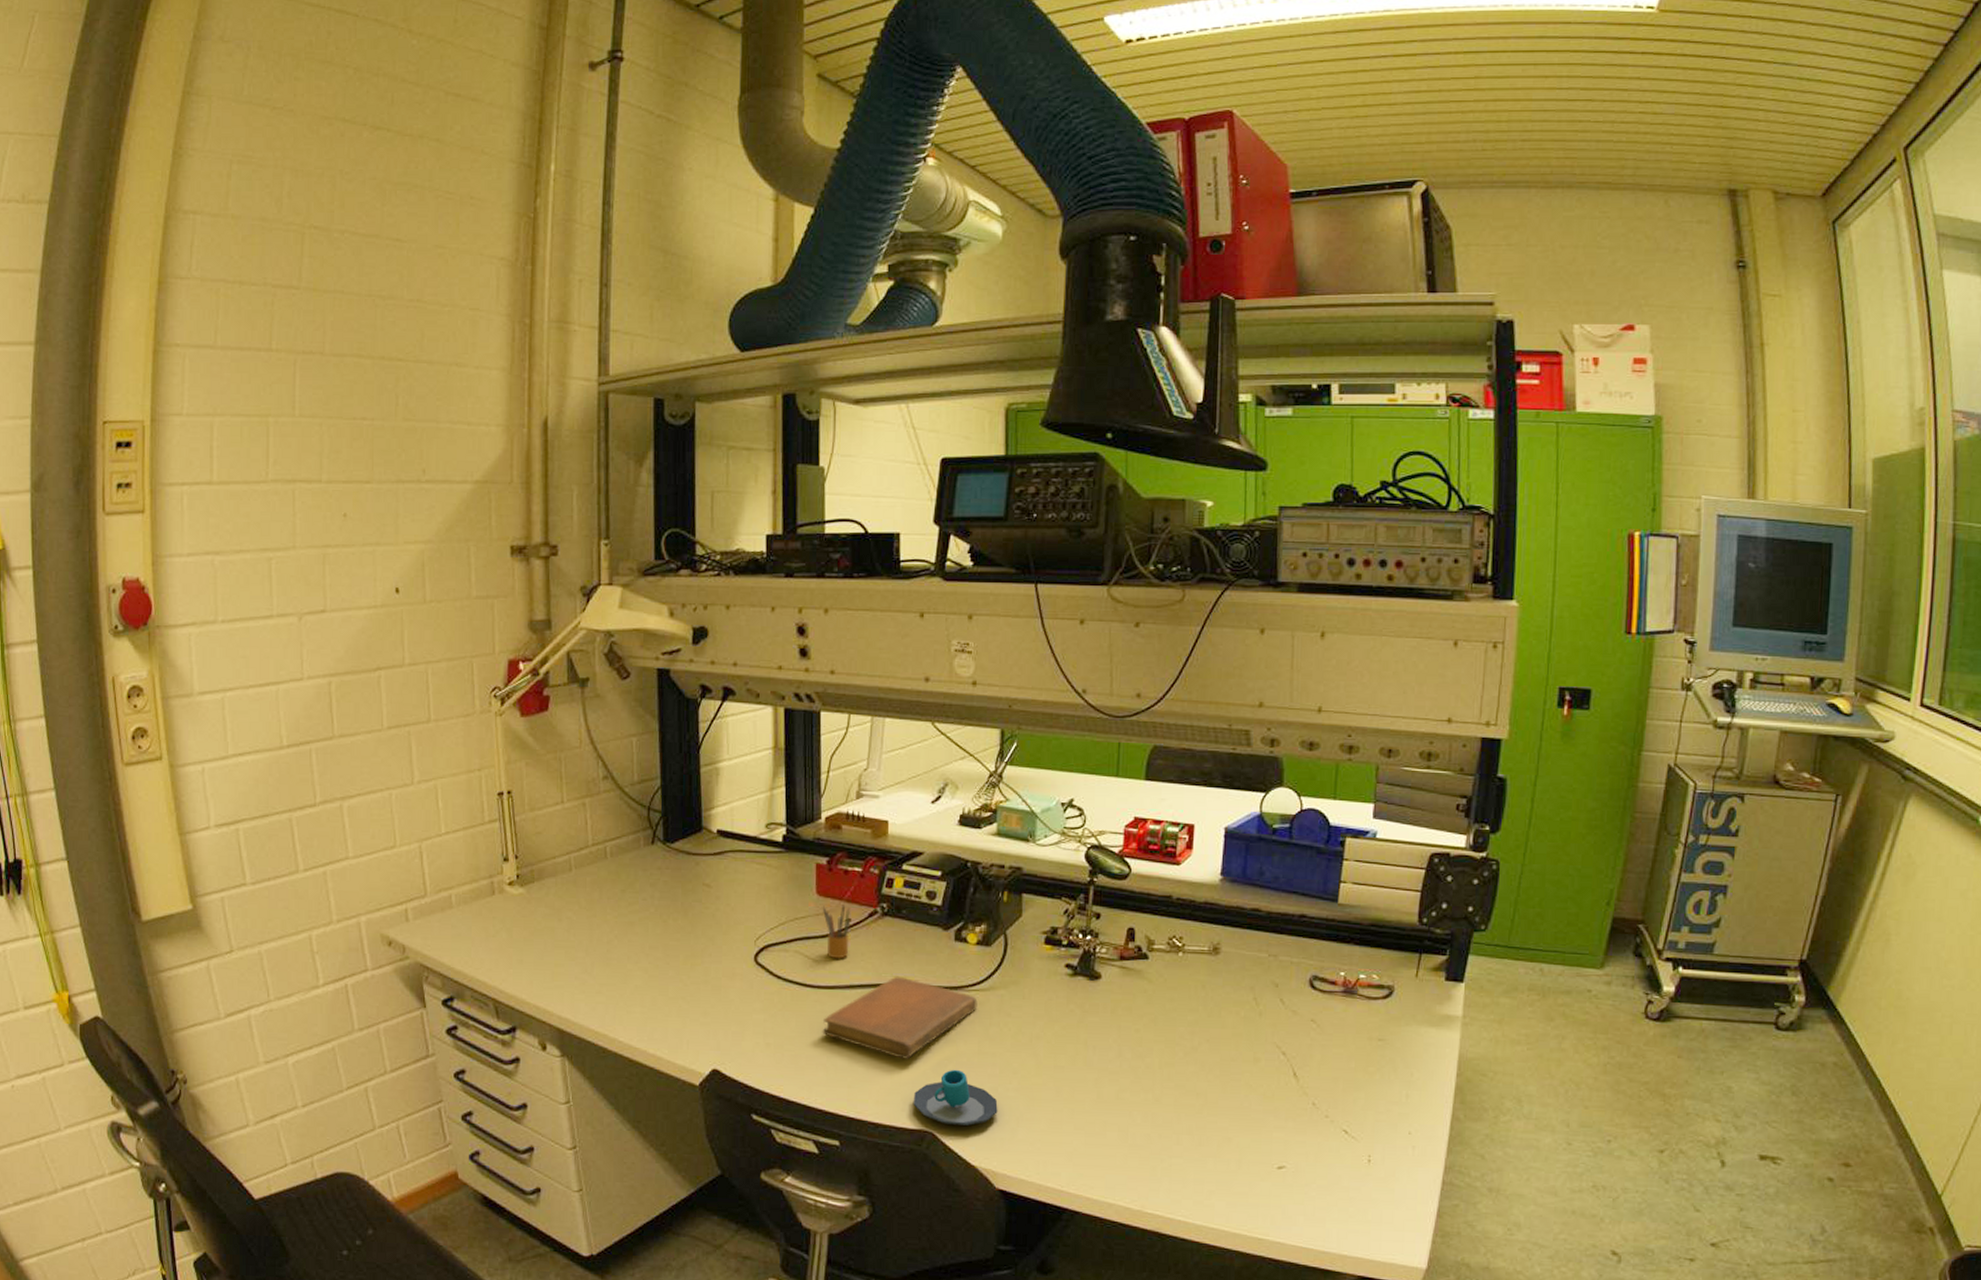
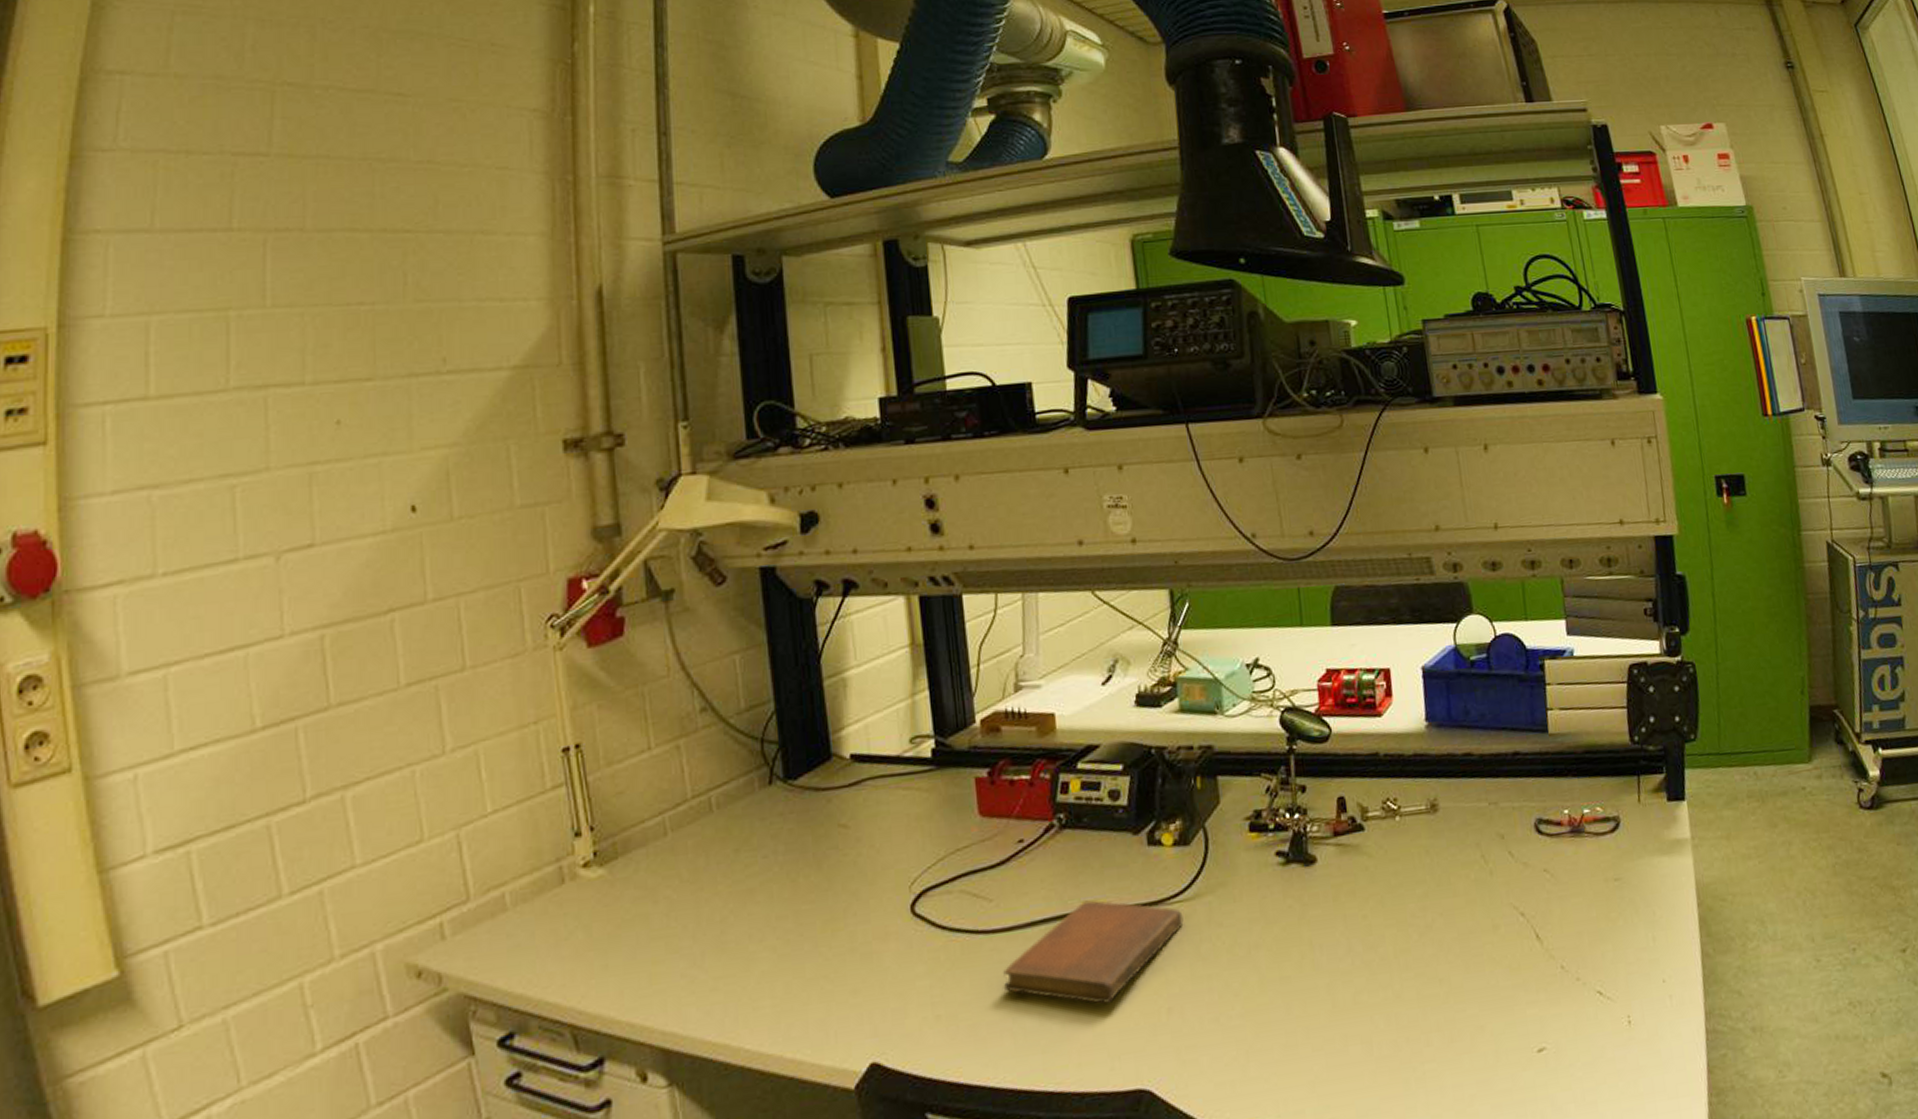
pencil box: present [822,902,851,959] -> none [987,820,1026,892]
mug: present [913,1069,998,1126] -> none [1122,1003,1223,1077]

